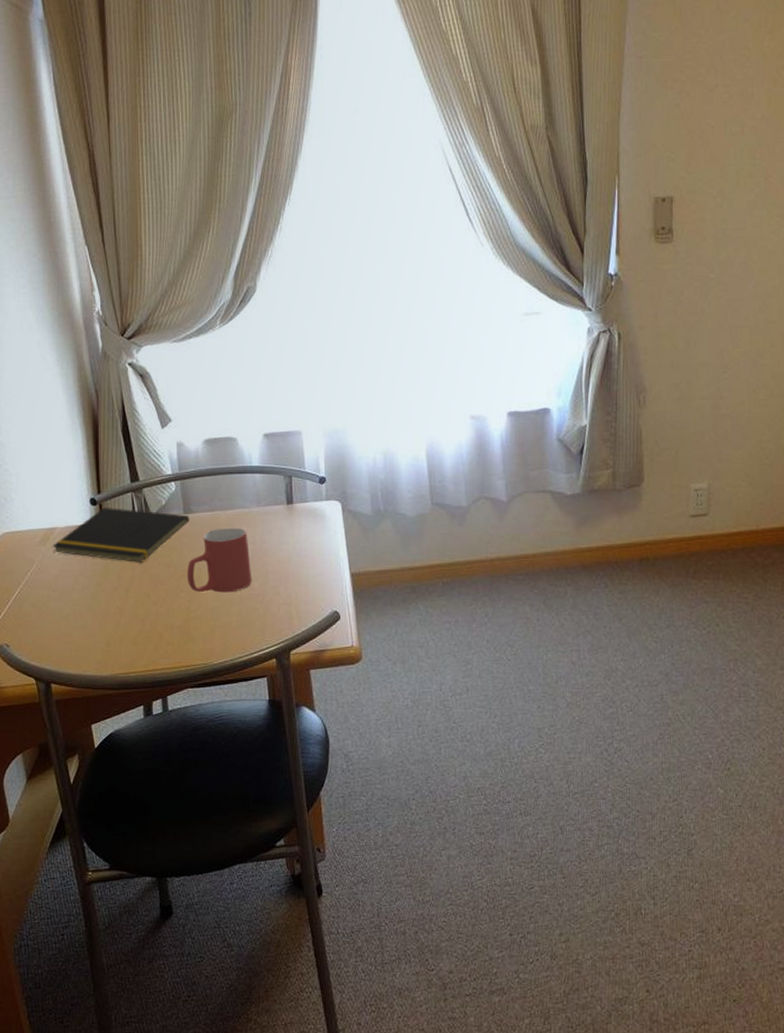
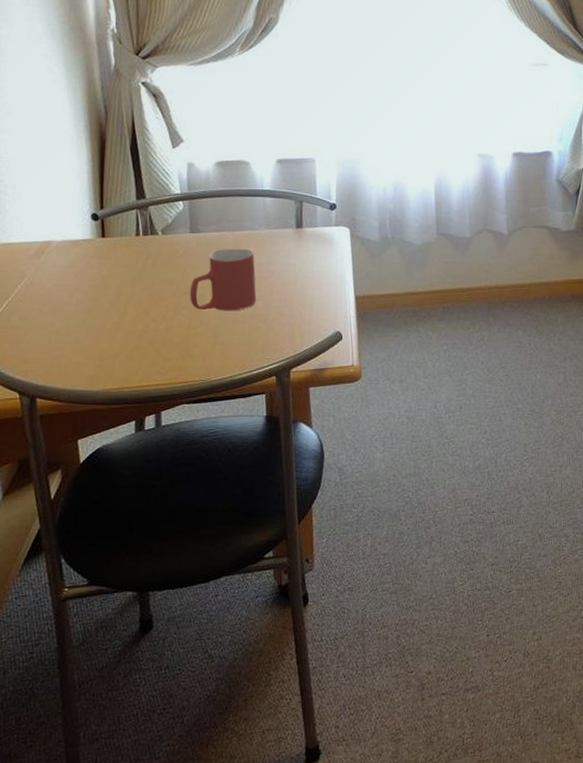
notepad: present [51,508,190,562] -> none [46,223,196,279]

